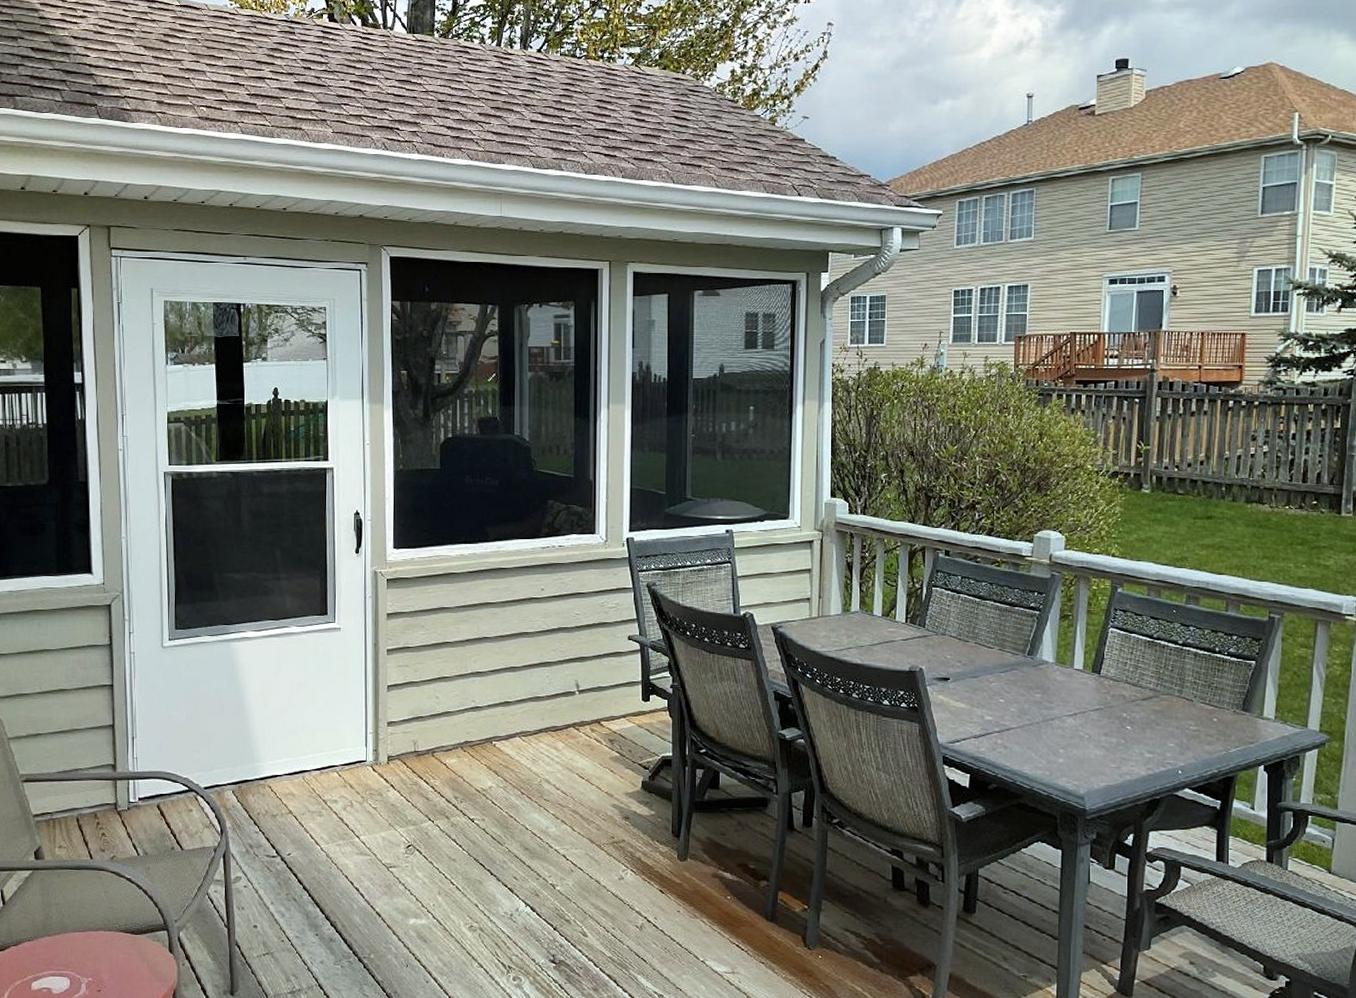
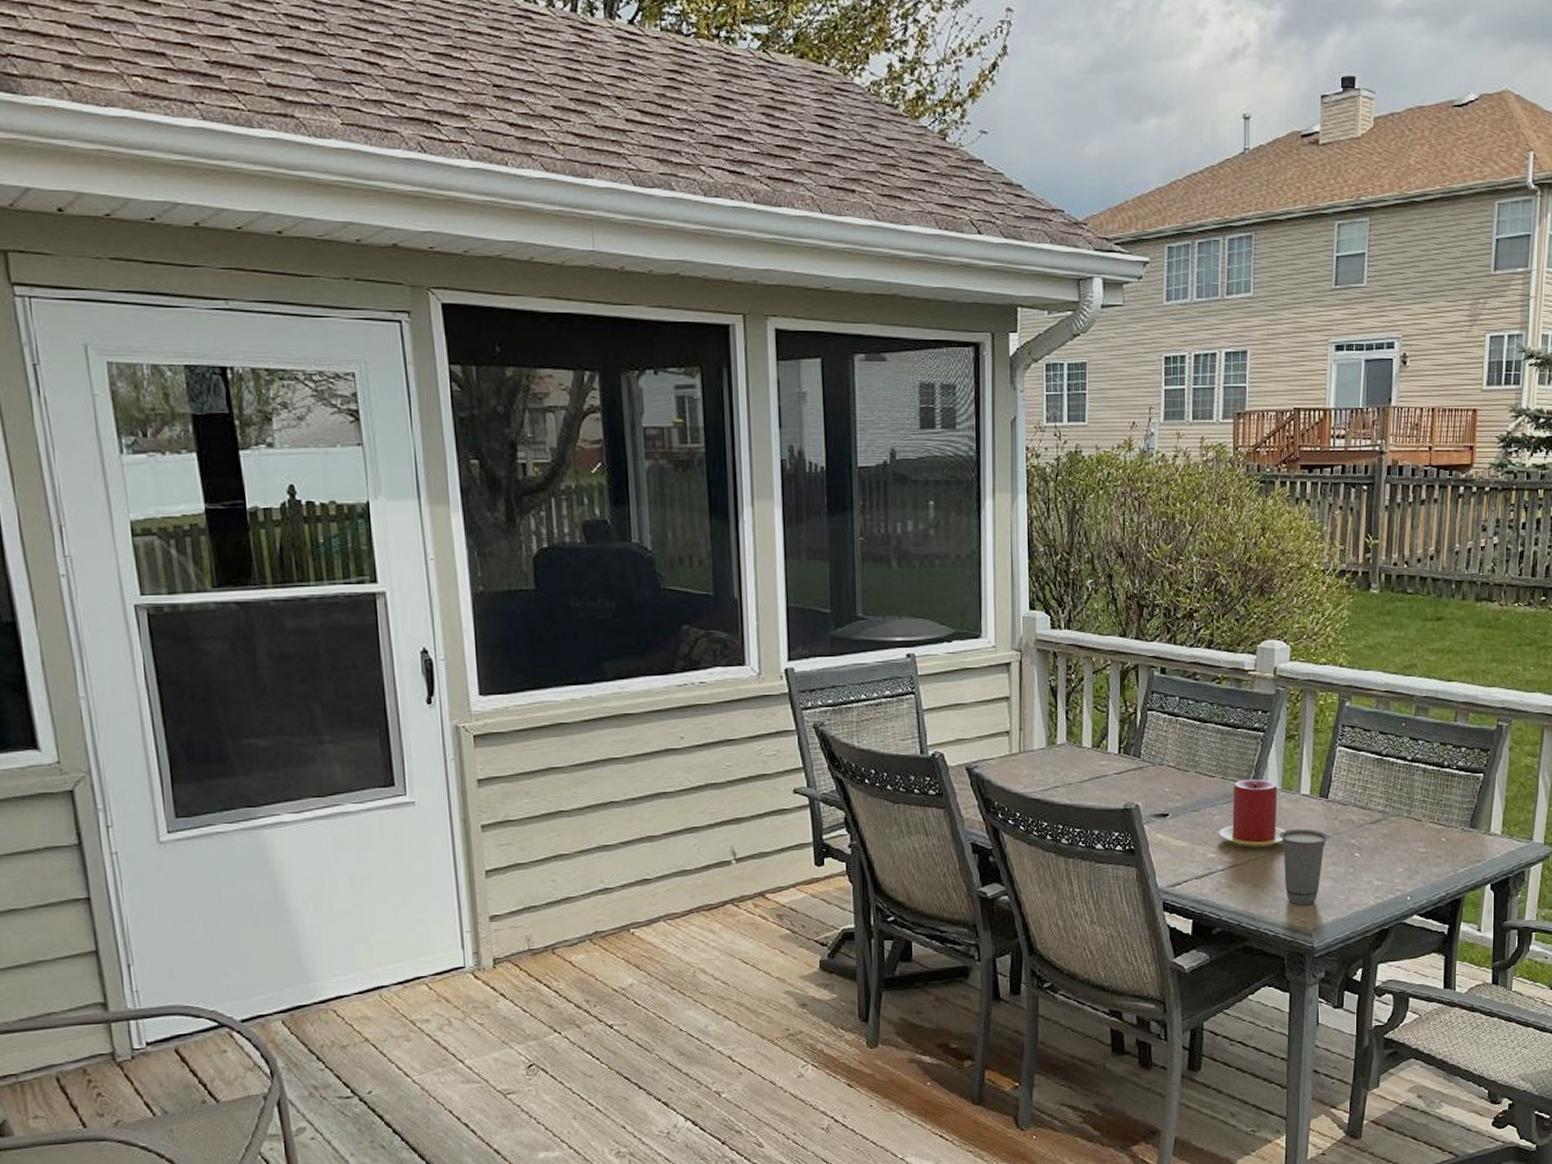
candle: none [995,652,1059,714] -> present [1218,779,1285,847]
cup: none [1053,700,1101,771] -> present [1279,829,1329,906]

